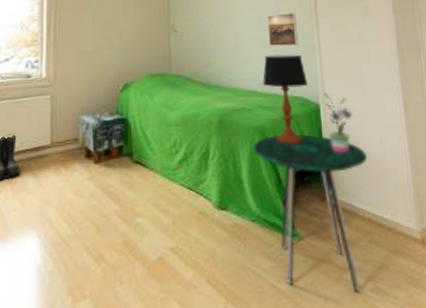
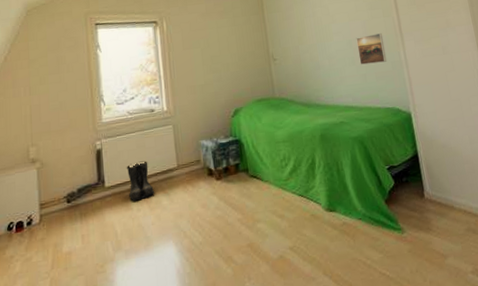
side table: present [253,133,368,292] -> none [354,140,463,275]
table lamp: present [263,54,309,145] -> none [357,70,399,151]
potted plant: present [324,93,356,153] -> none [414,102,446,155]

